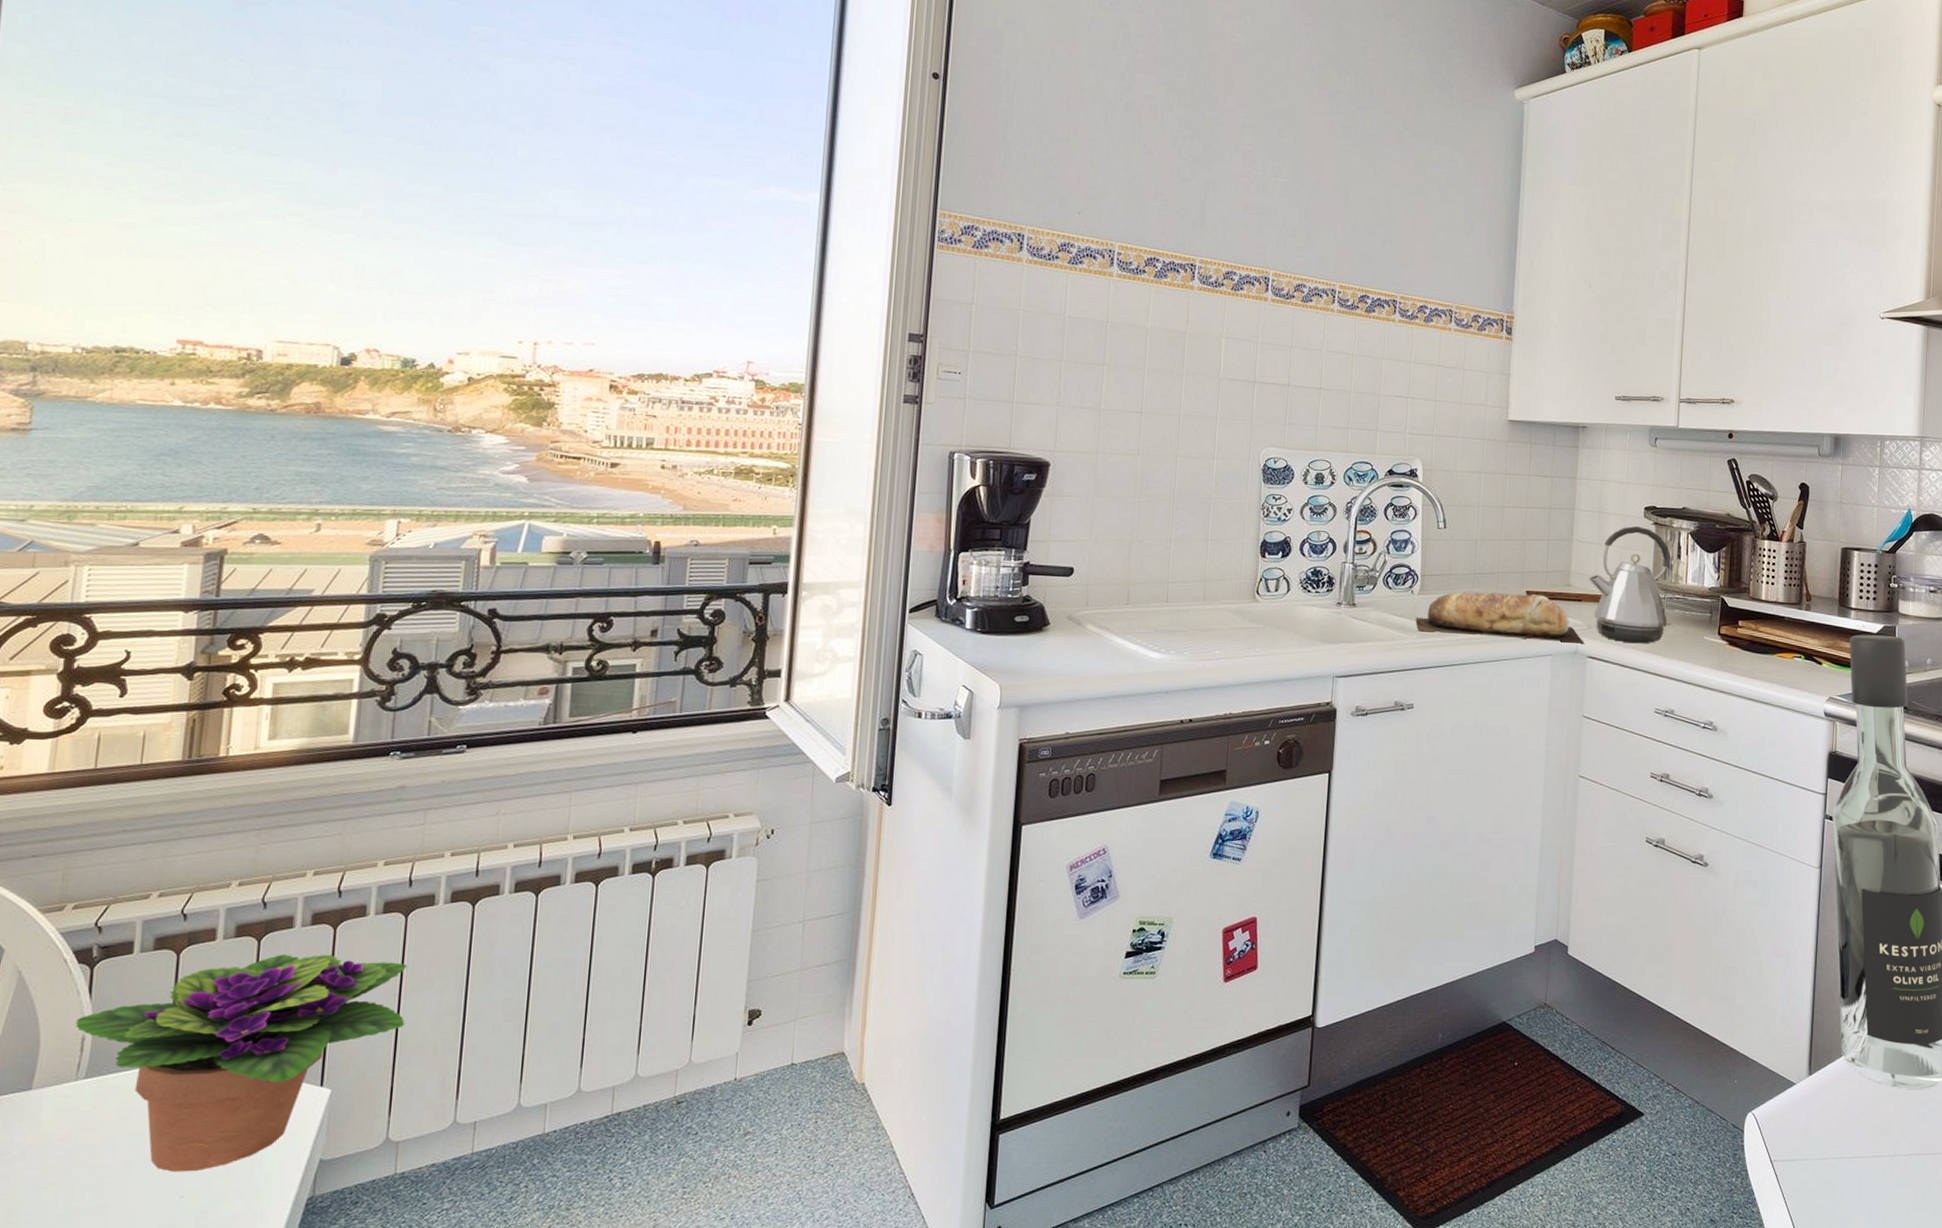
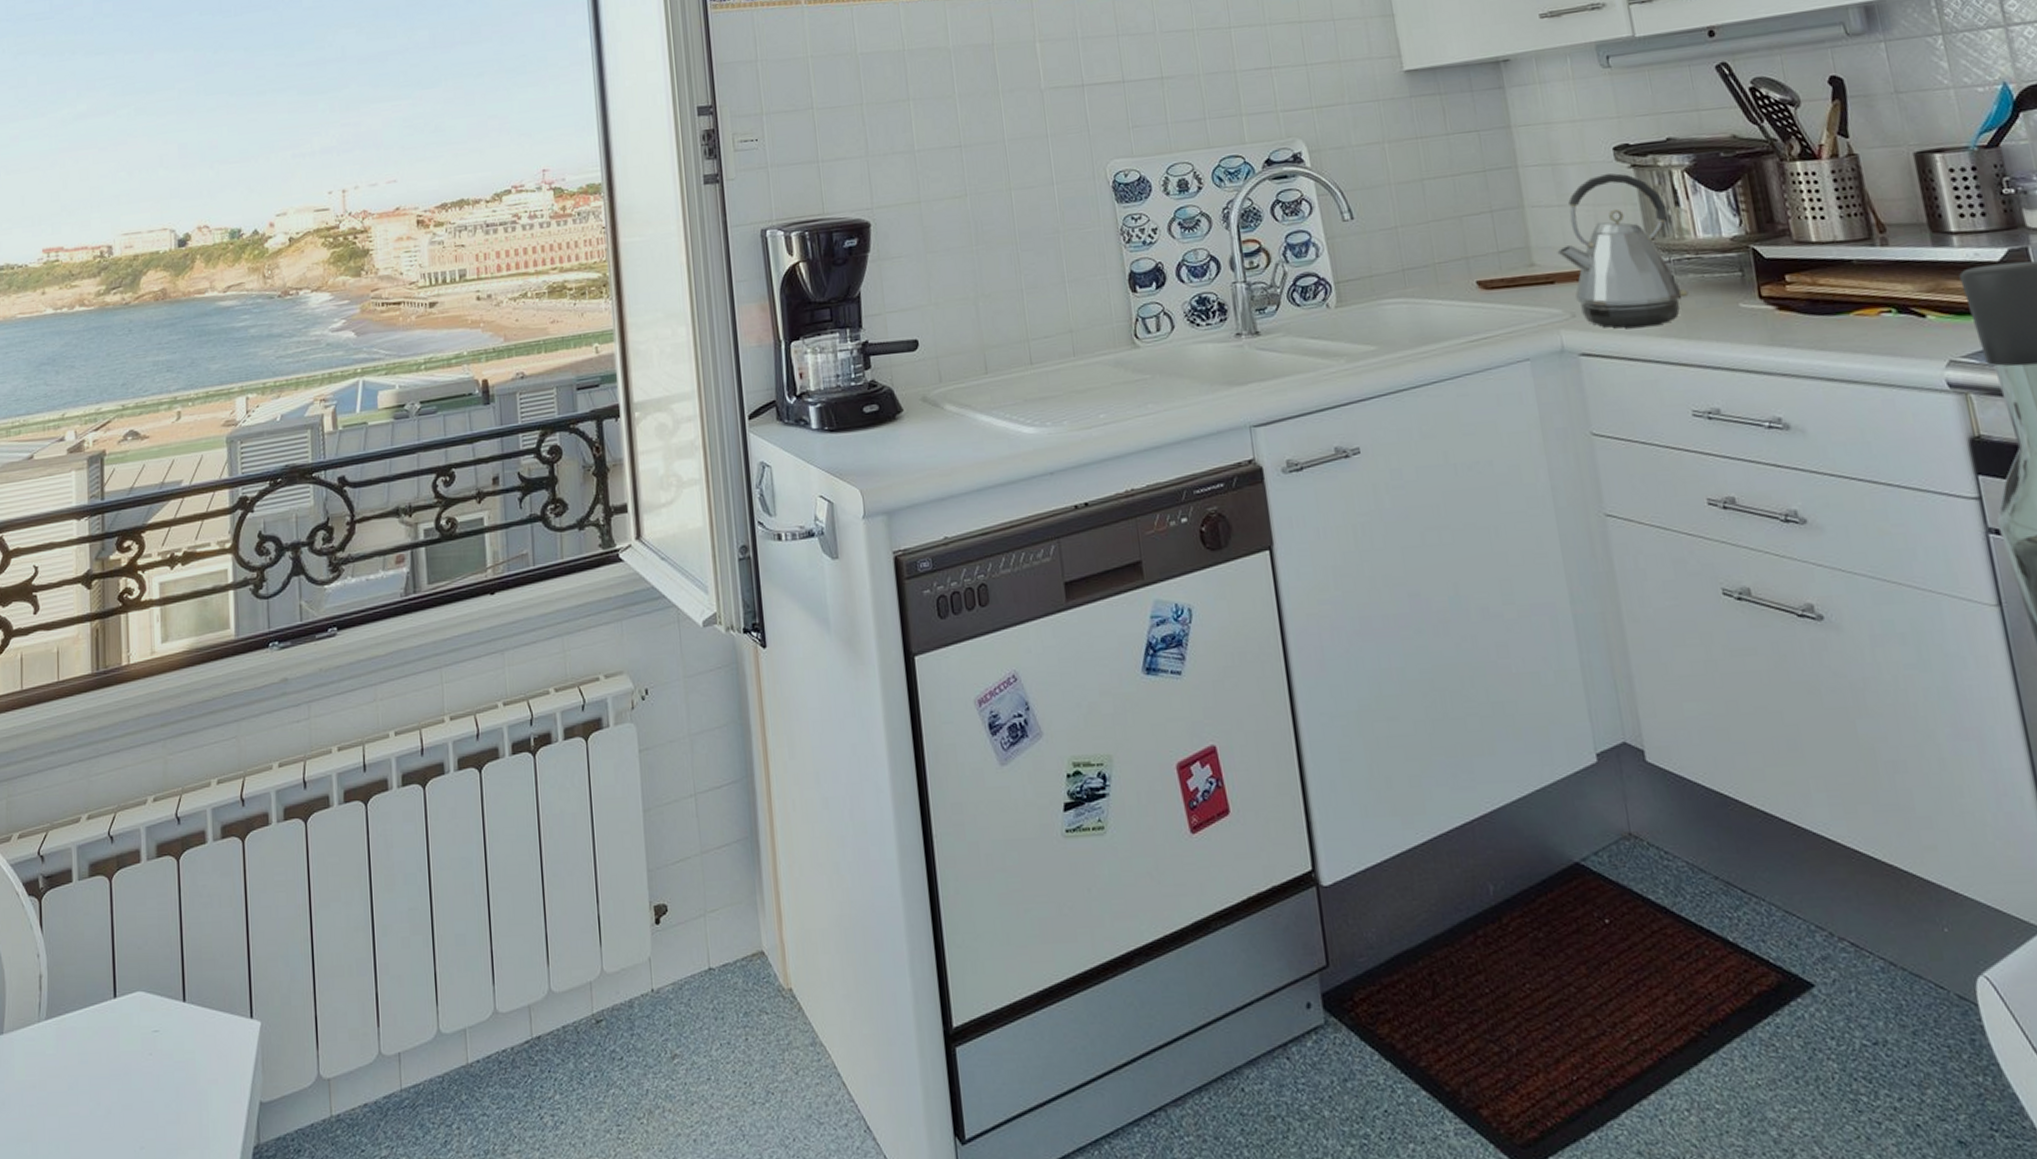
potted flower: present [75,954,408,1172] -> none [33,870,319,1120]
bread loaf: present [1415,591,1584,644] -> none [1338,283,1571,353]

